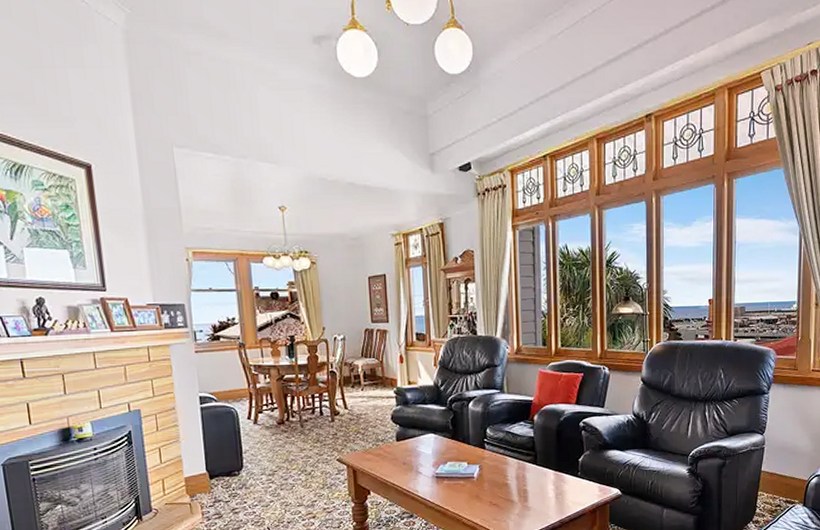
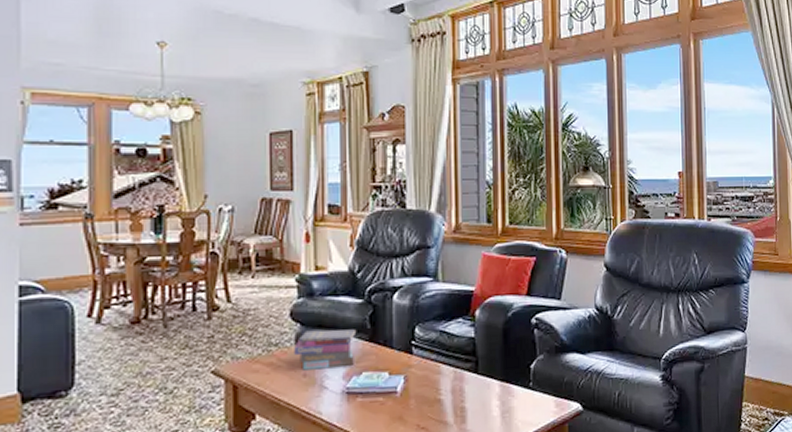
books: none [396,430,441,460] -> present [294,329,355,370]

